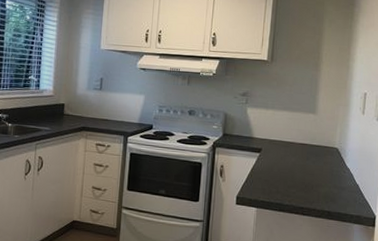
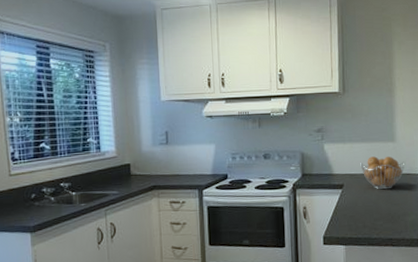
fruit basket: none [280,125,324,159] -> present [360,156,405,190]

